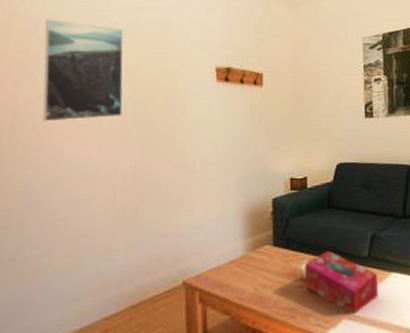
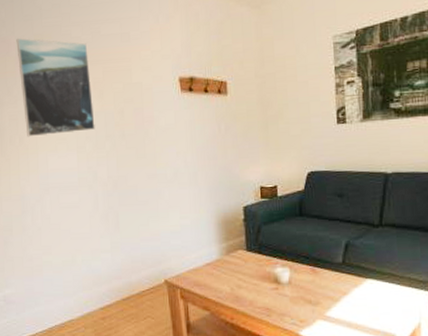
tissue box: present [305,250,378,314] -> none [278,256,353,315]

